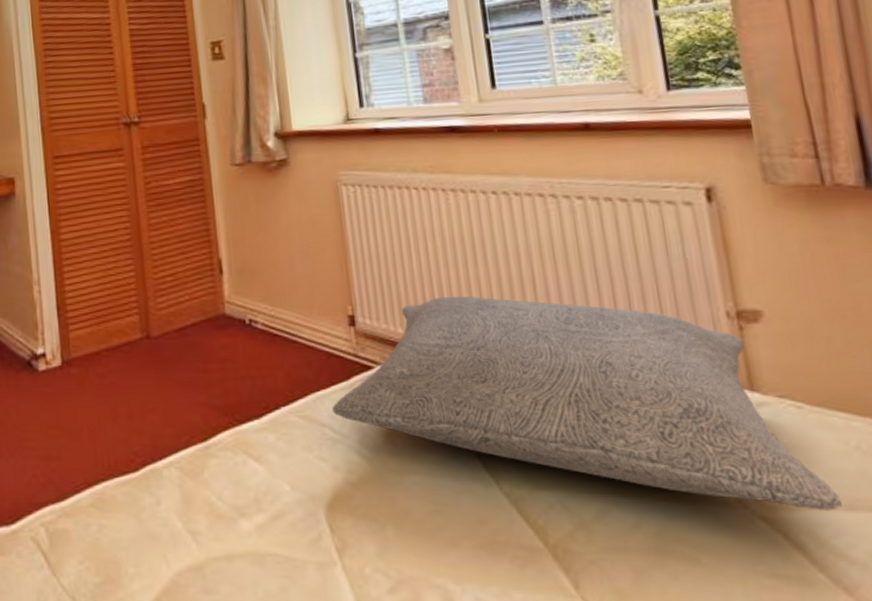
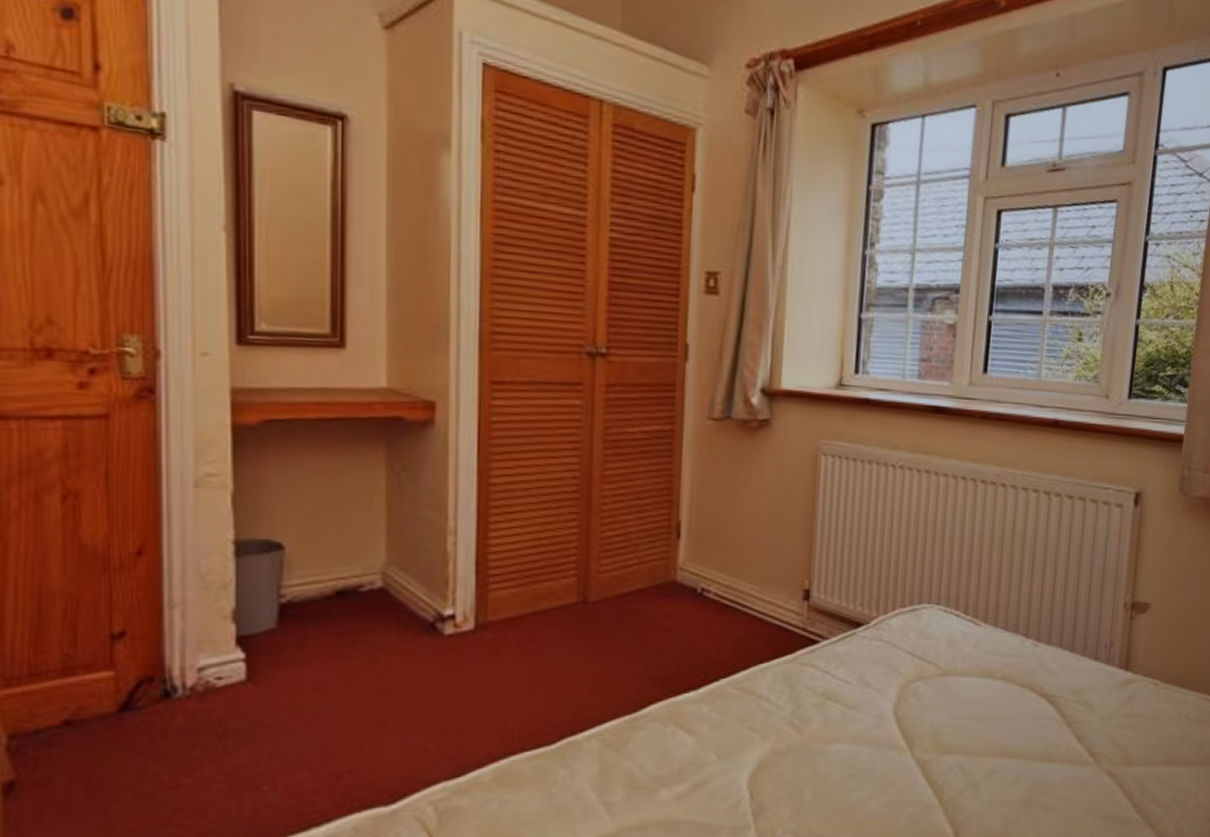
pillow: present [332,296,842,511] -> none [772,576,1166,766]

